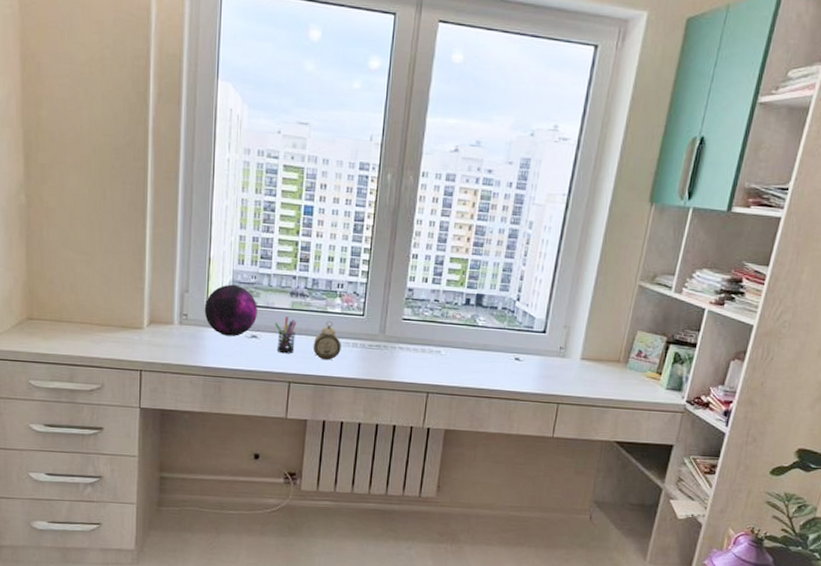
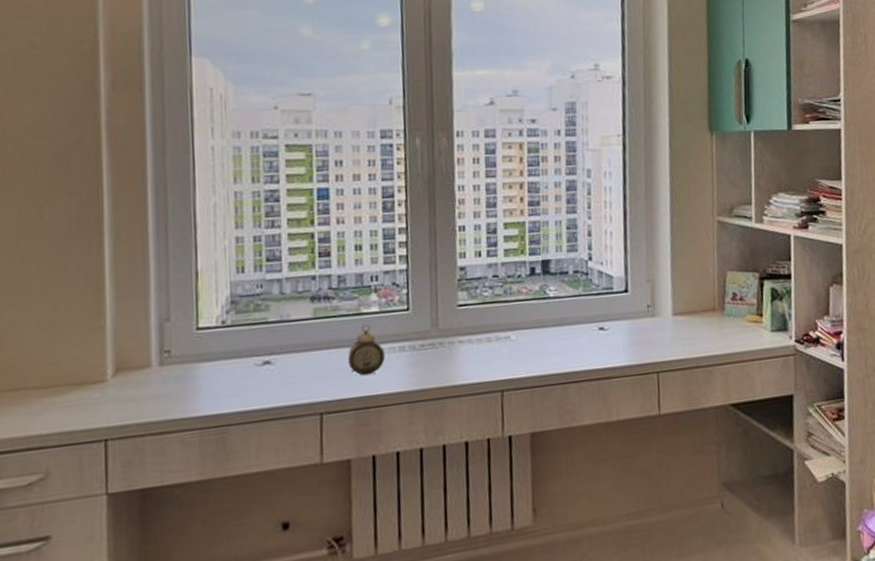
decorative orb: present [204,284,257,336] -> none [194,299,269,369]
pen holder: present [275,316,297,354] -> none [294,328,324,378]

